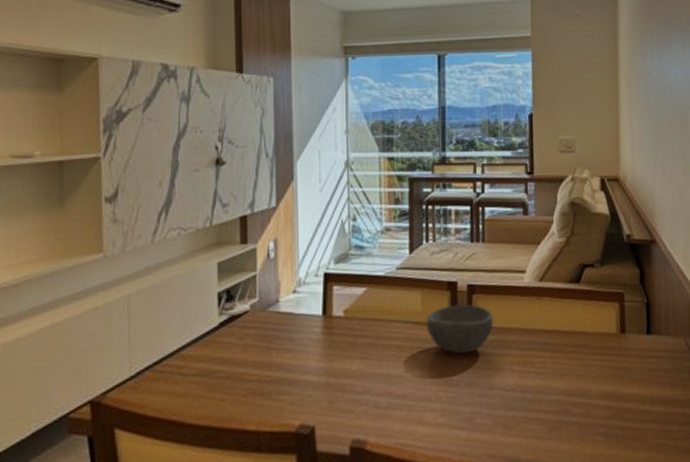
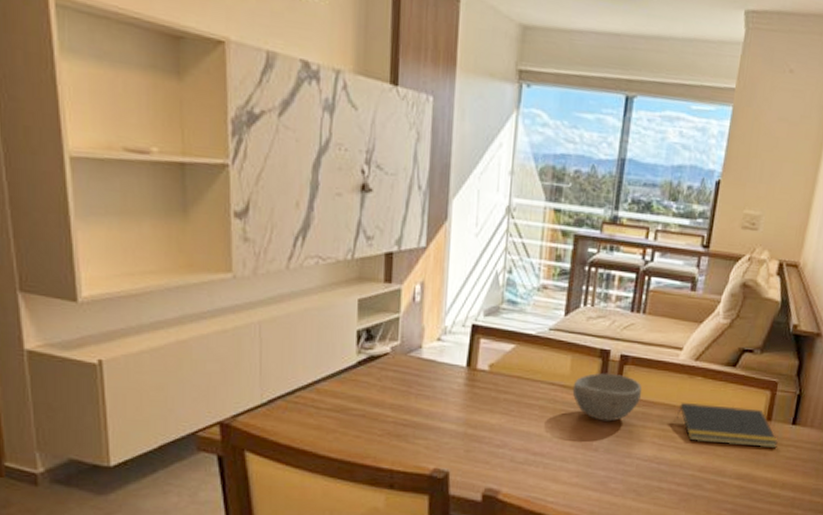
notepad: none [531,322,637,365] -> present [677,402,778,449]

